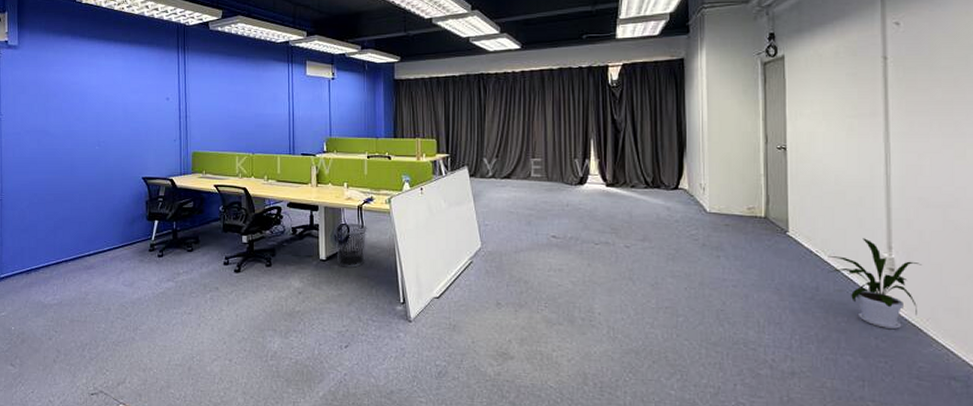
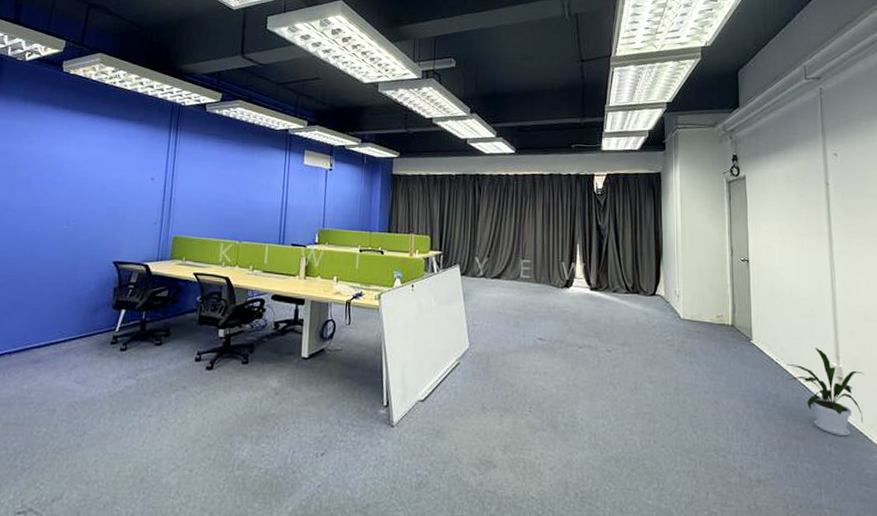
waste bin: present [335,224,367,269] -> none [320,319,354,368]

